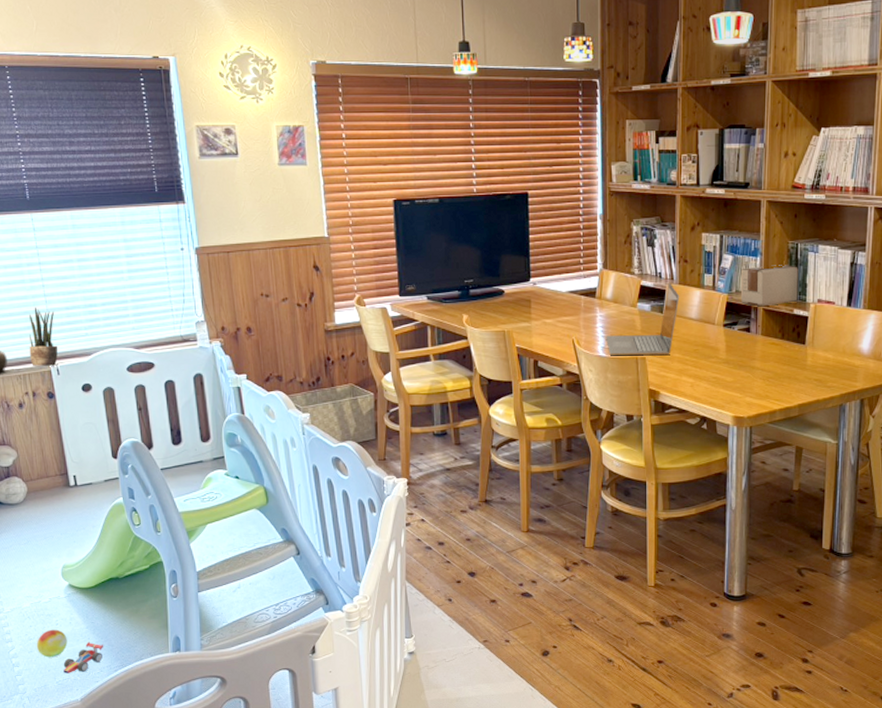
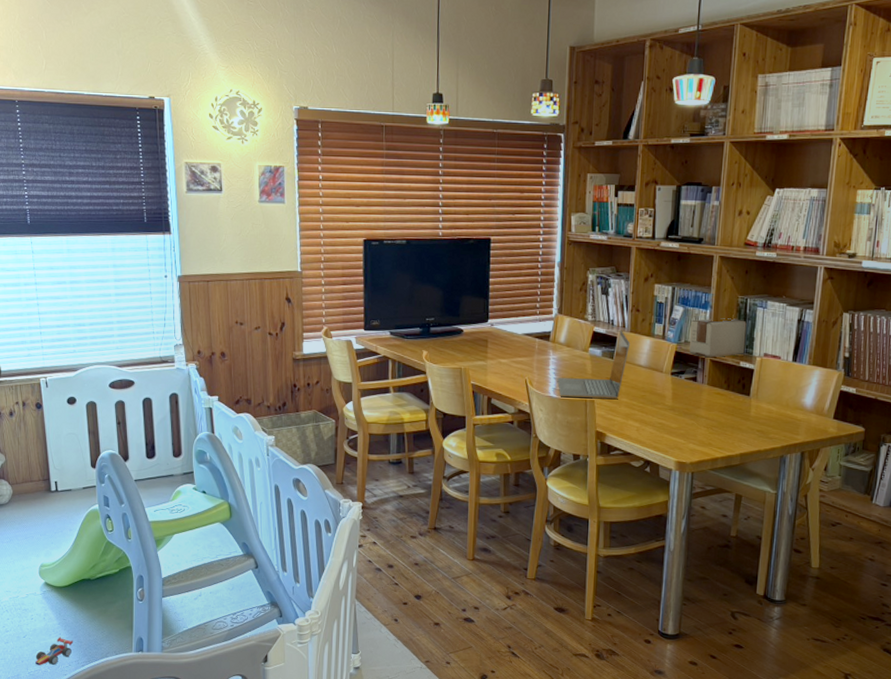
potted plant: present [29,308,58,366] -> none [22,324,48,379]
toy ball: present [36,629,68,658] -> none [12,623,41,650]

